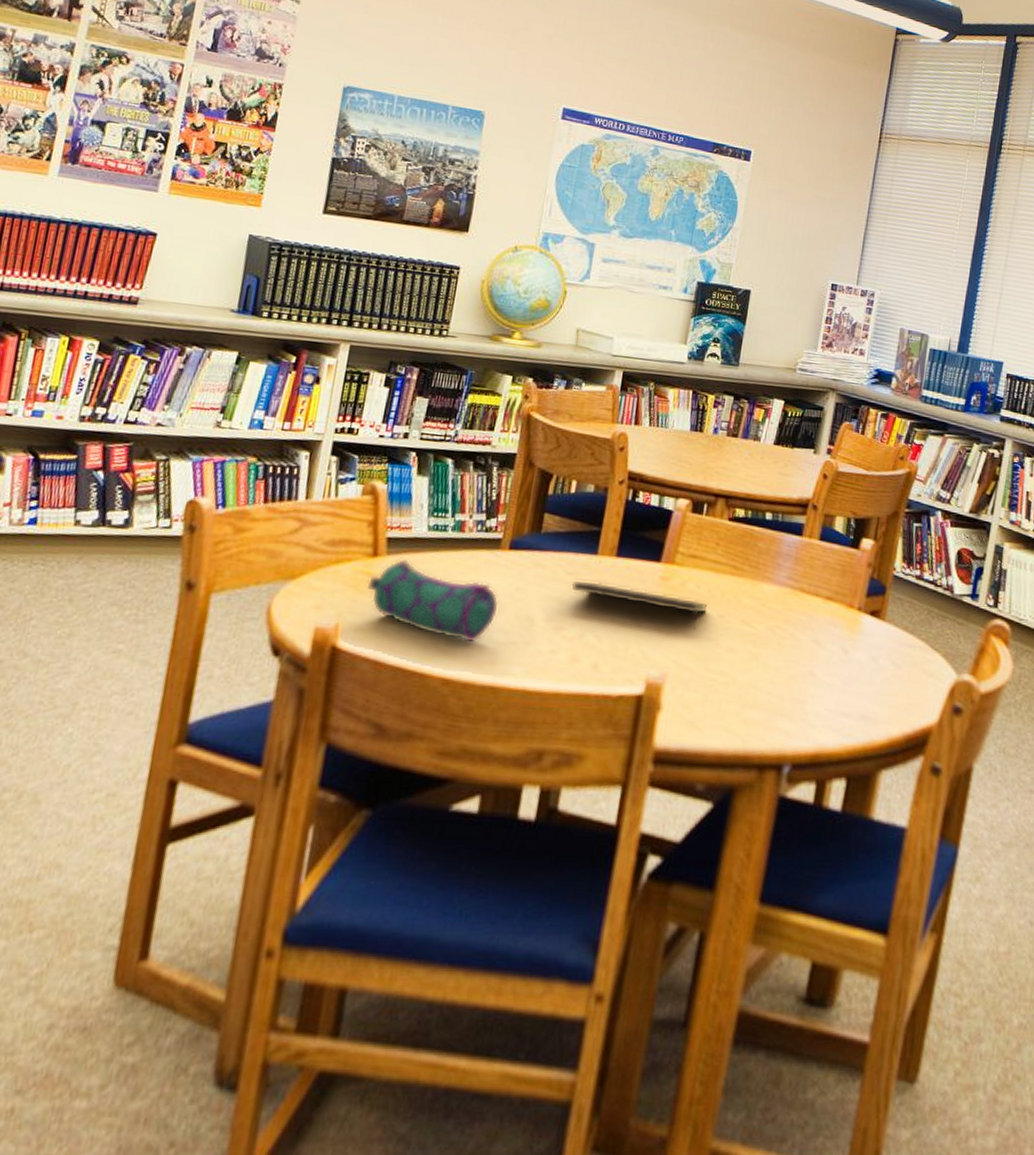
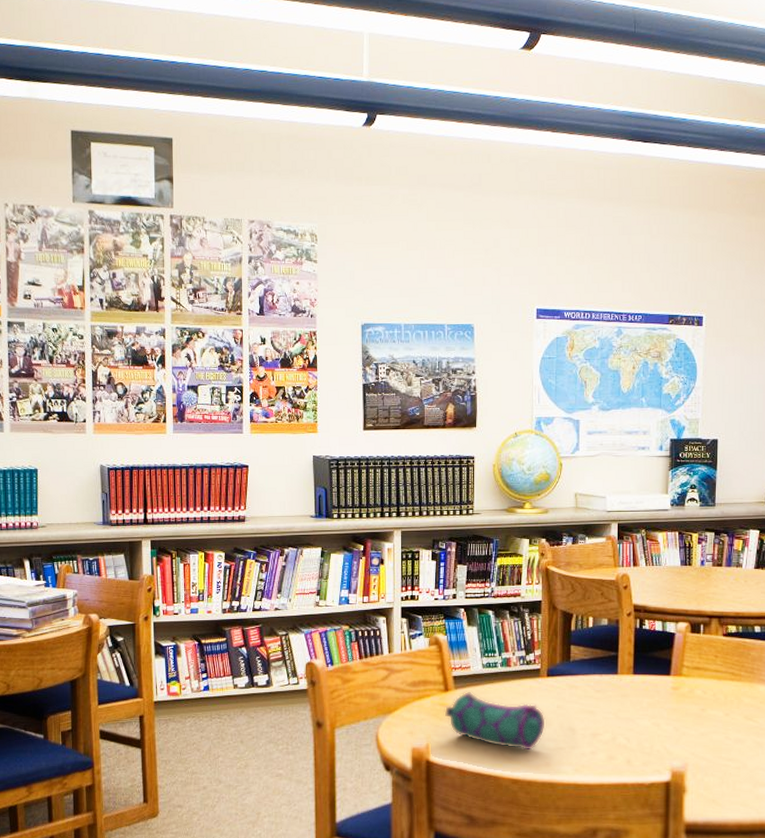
notepad: present [571,579,708,630] -> none [600,695,714,727]

